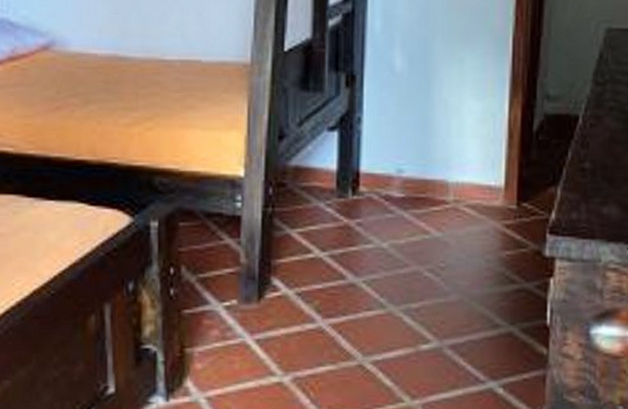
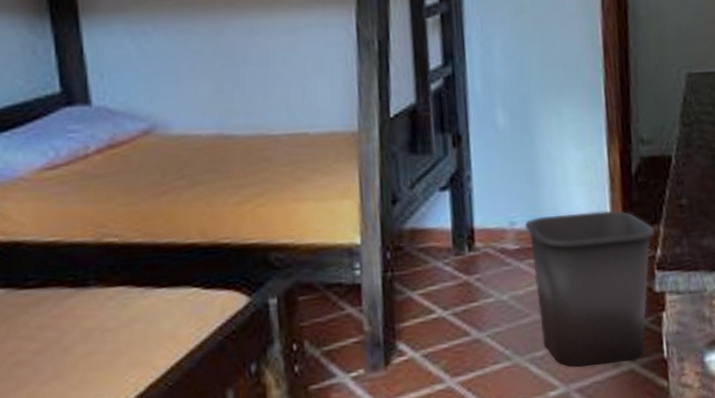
waste bin: none [412,166,551,324] -> present [524,210,655,367]

